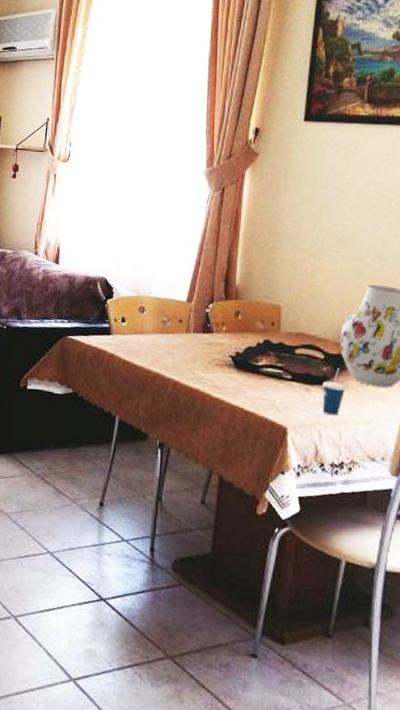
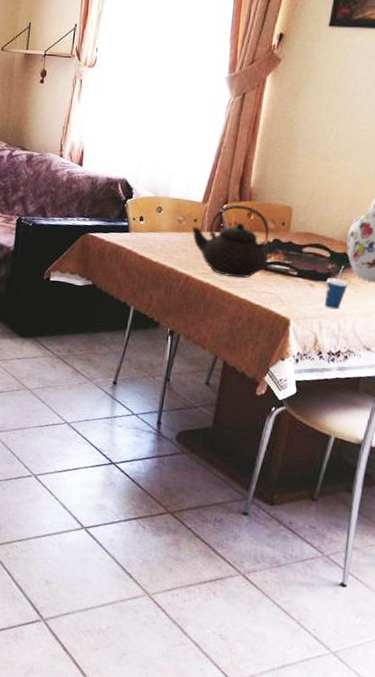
teapot: none [177,304,260,384] -> present [192,205,269,279]

